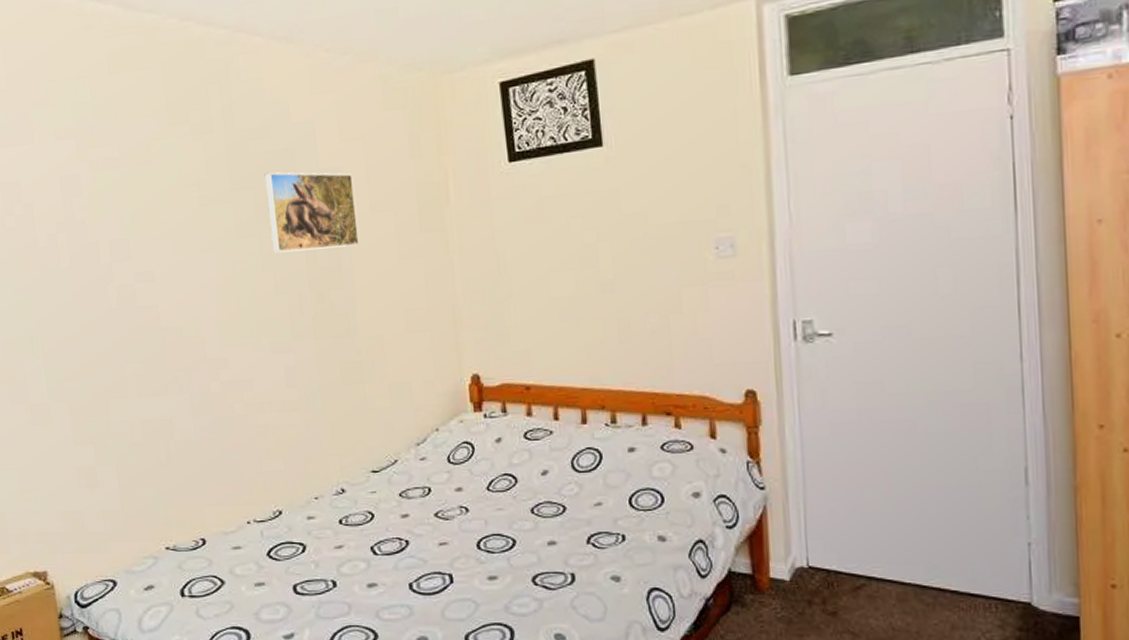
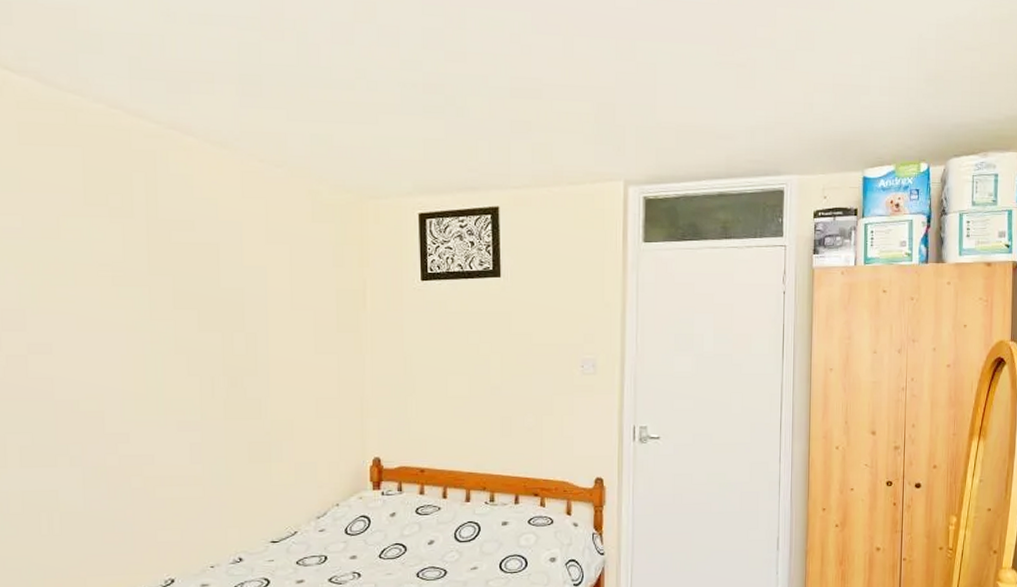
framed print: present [264,172,359,253] -> none [185,262,277,338]

